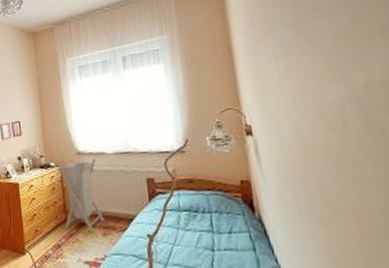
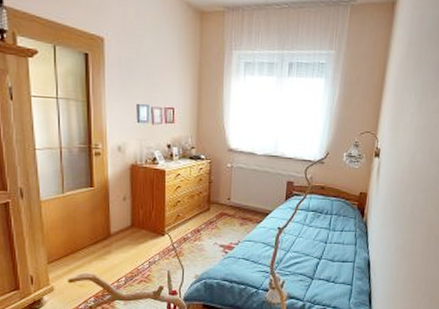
laundry hamper: present [56,158,105,232] -> none [206,154,245,221]

